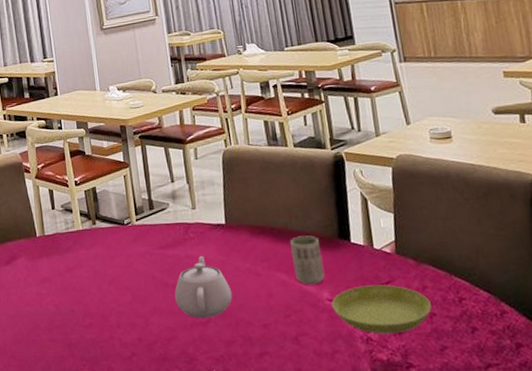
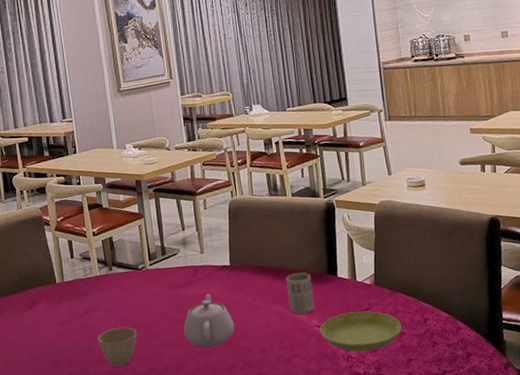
cup: none [80,290,123,334] -> present [97,327,137,367]

